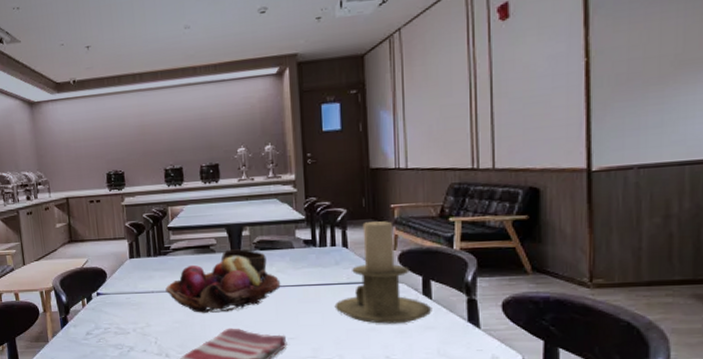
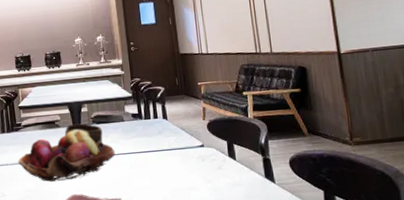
candle holder: present [334,221,432,324] -> none [160,96,237,184]

